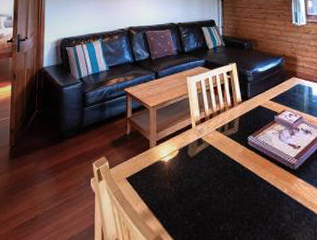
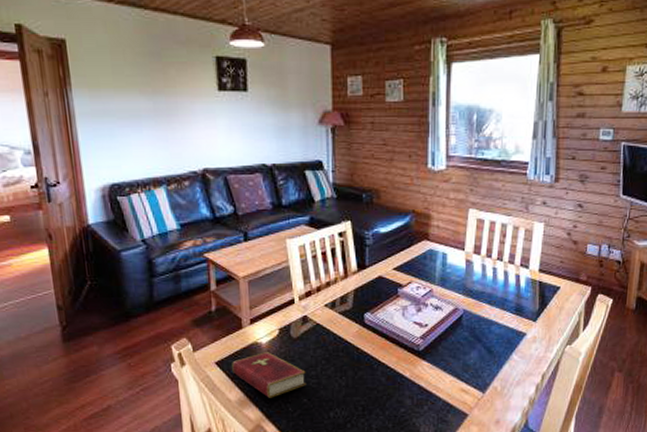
hardcover book: none [140,169,200,211] -> present [232,352,306,398]

